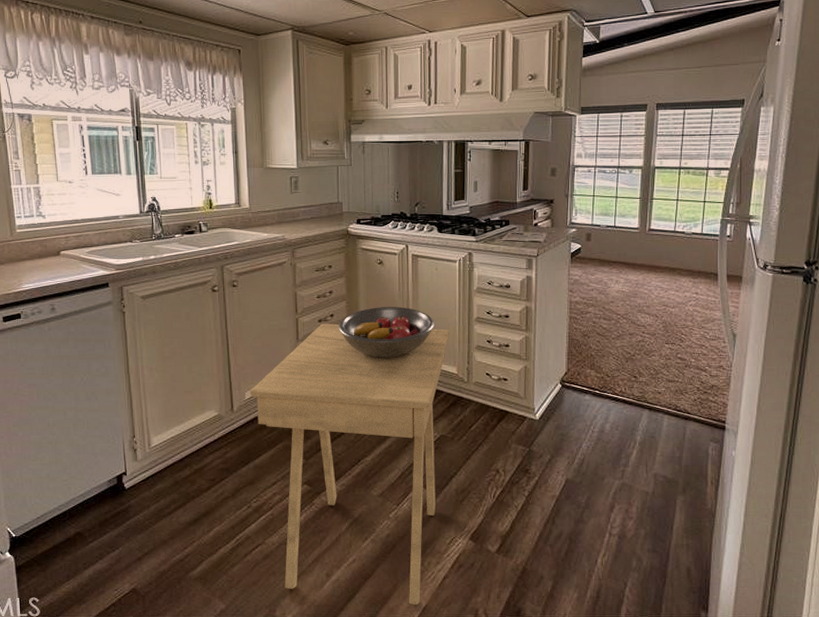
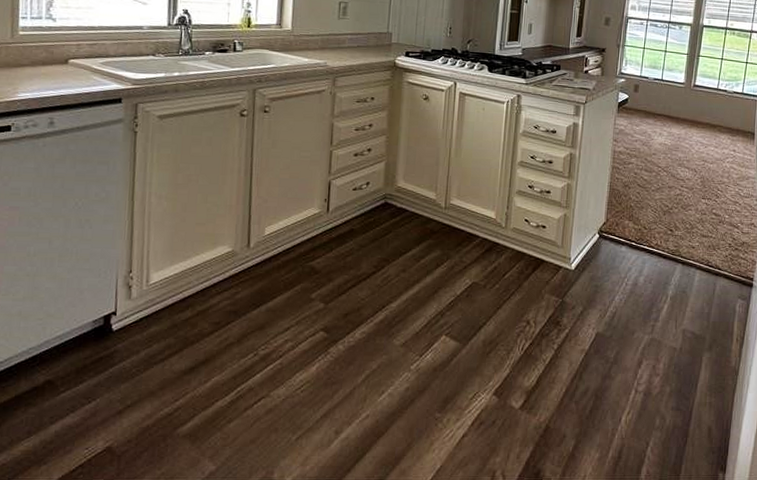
side table: present [250,323,450,605] -> none [270,158,492,466]
fruit bowl: present [338,307,434,358] -> none [375,144,477,198]

